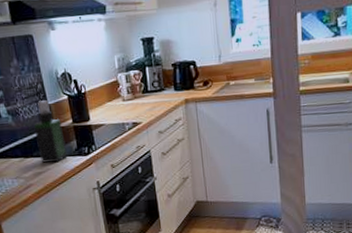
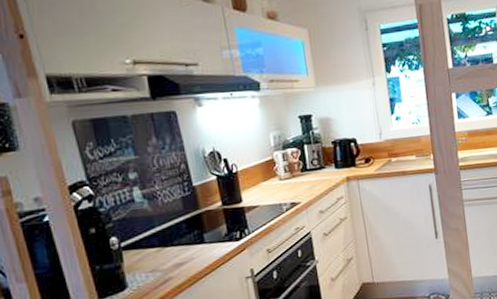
spray bottle: present [33,100,67,164] -> none [174,181,215,253]

